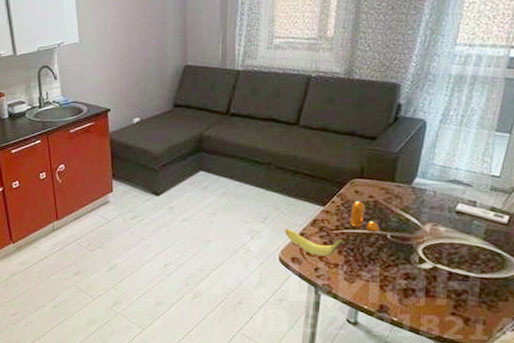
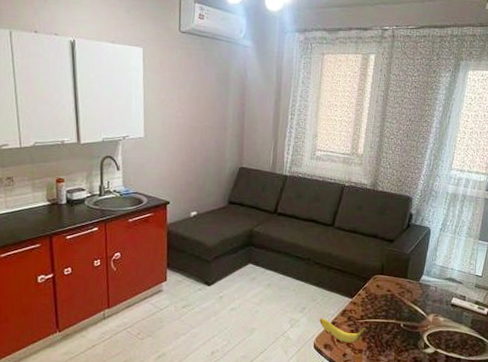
pepper shaker: present [349,200,379,232] -> none [372,294,394,322]

